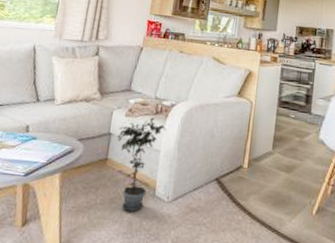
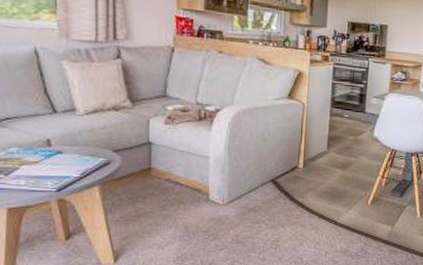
potted plant: present [117,117,167,211] -> none [158,124,214,216]

